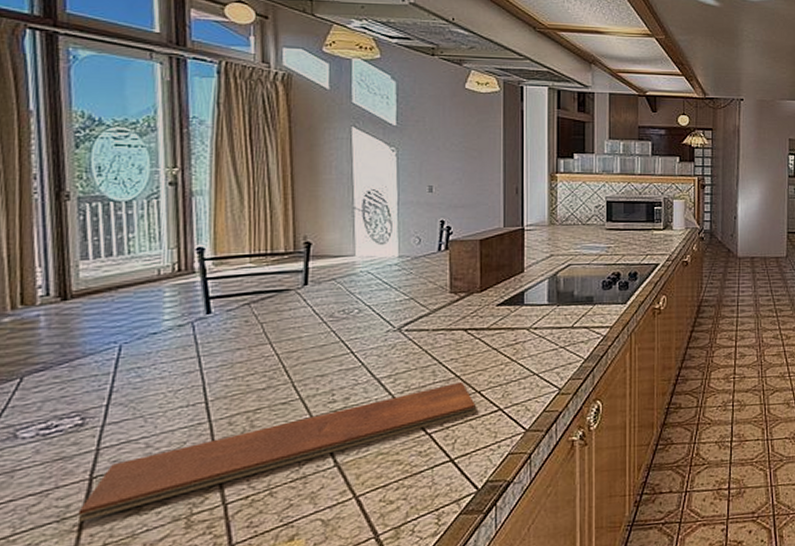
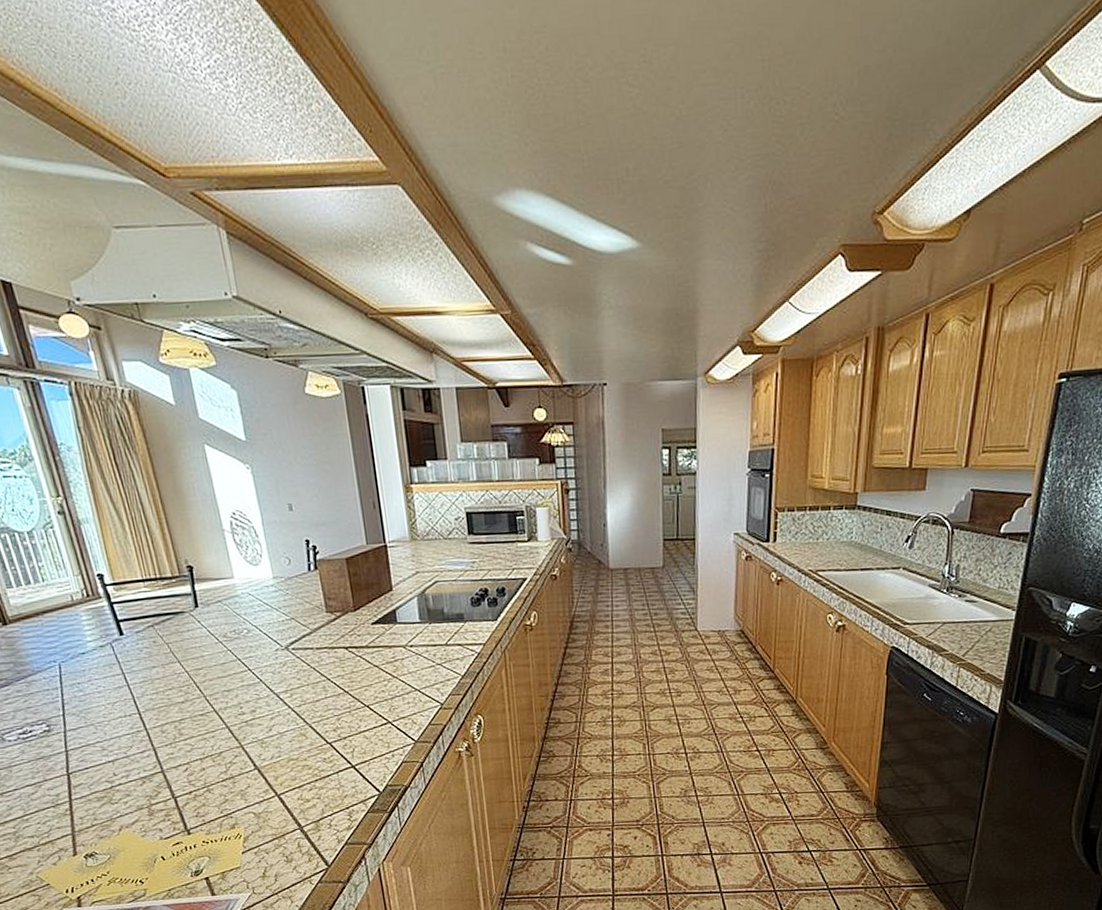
chopping board: present [77,381,476,522] -> none [66,696,367,807]

